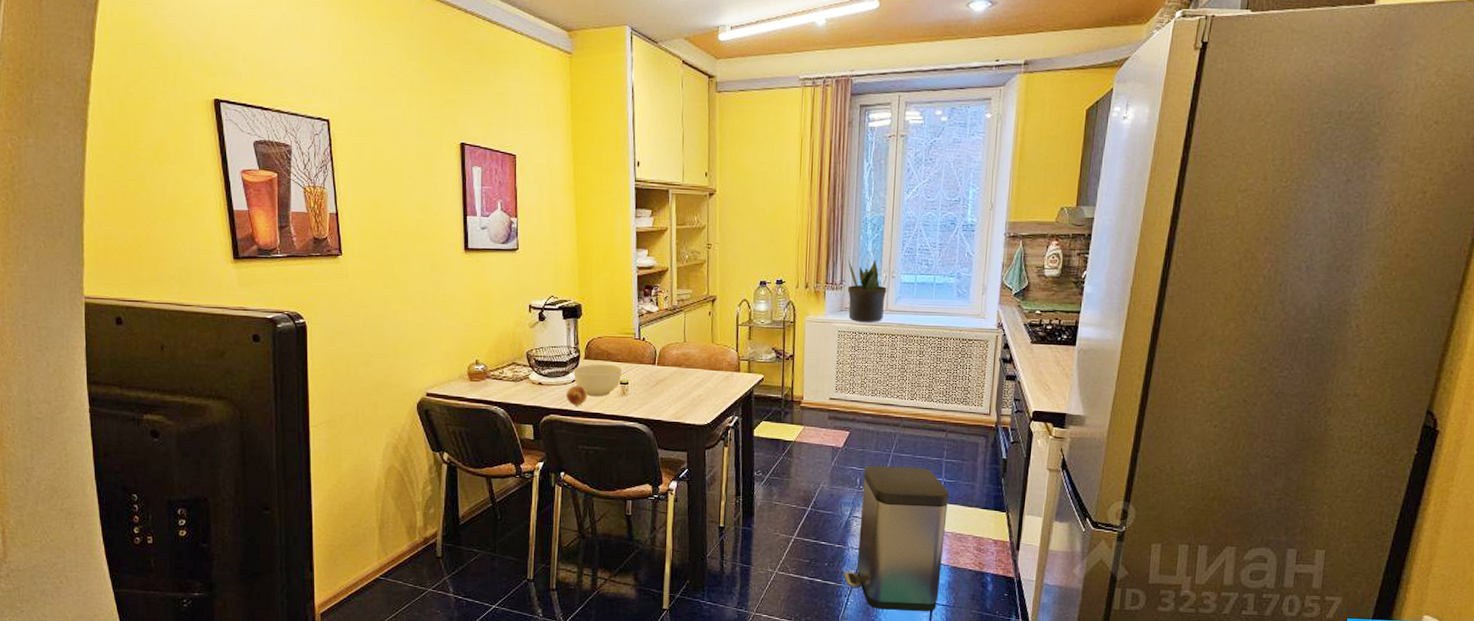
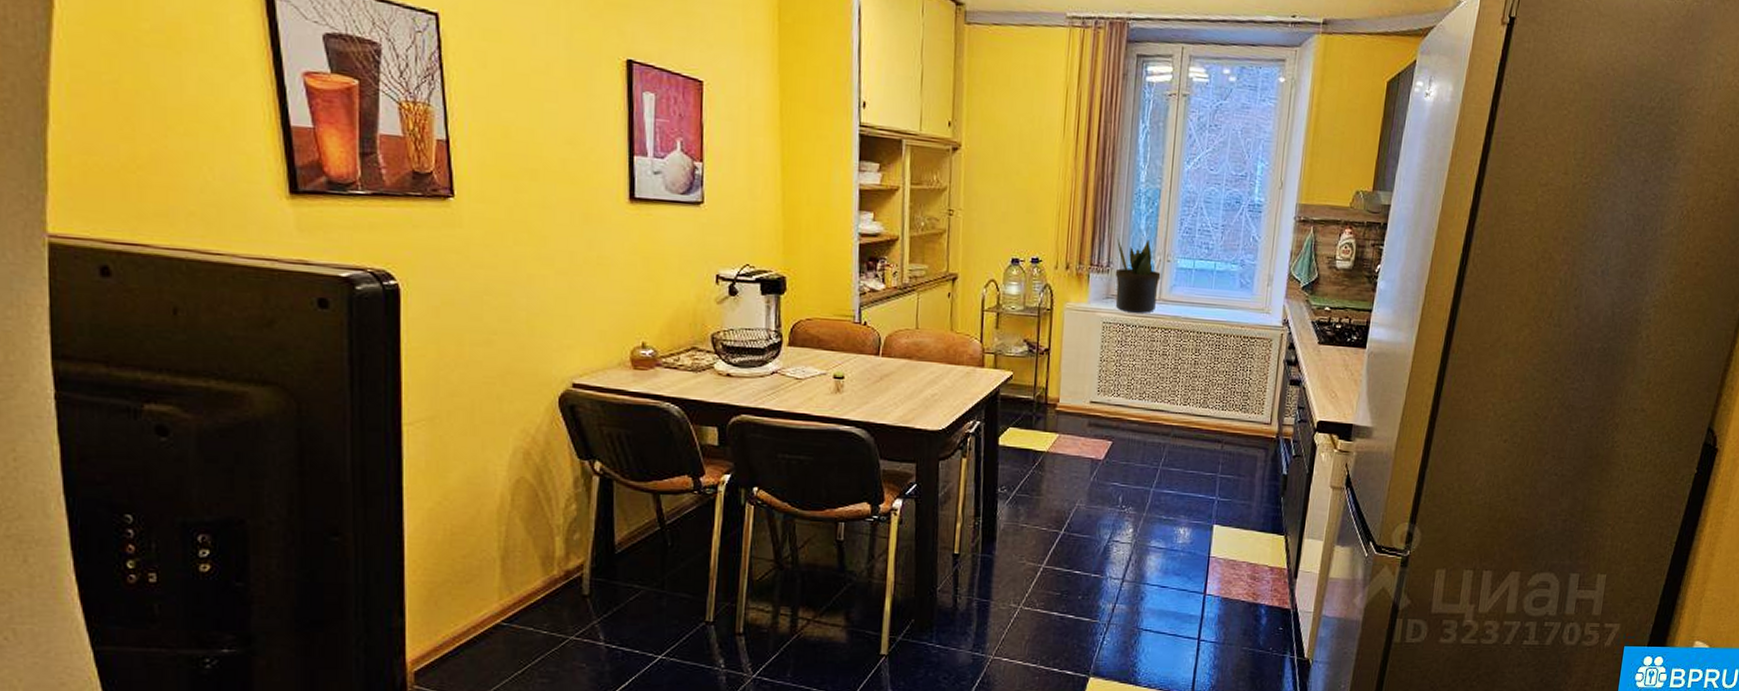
fruit: present [566,385,588,406] -> none [762,378,791,404]
bowl: present [573,364,621,397] -> none [773,352,836,394]
pedal bin: present [844,465,950,611] -> none [1100,481,1223,649]

